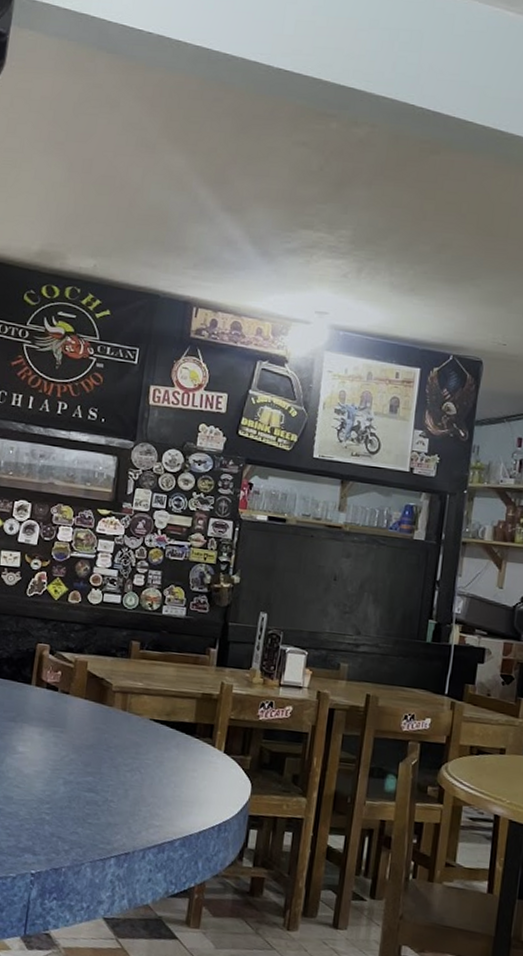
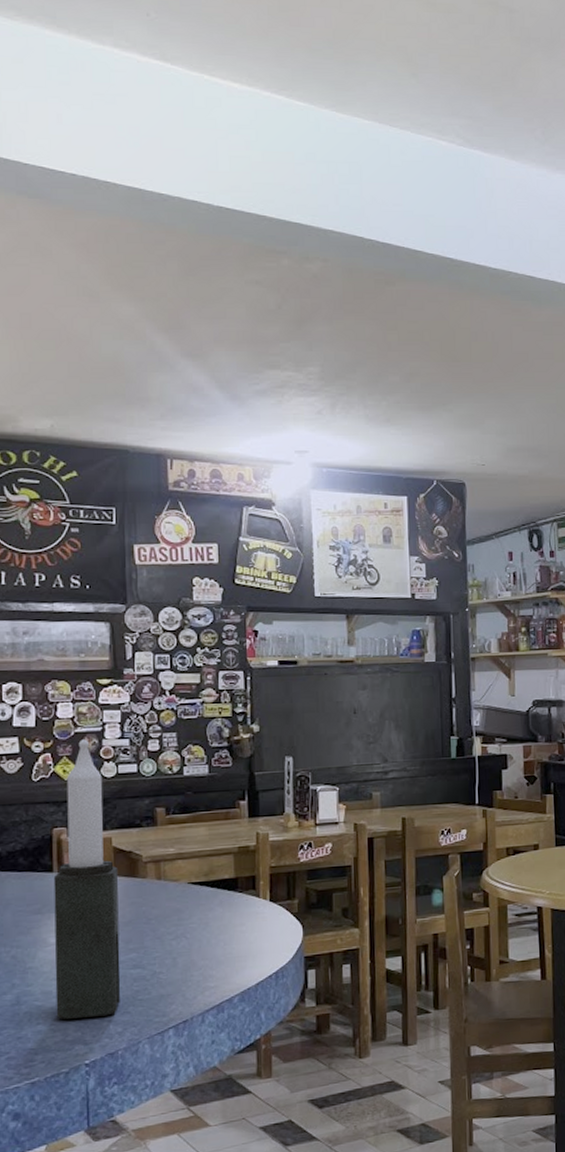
candle: none [13,564,89,832] -> present [53,739,121,1019]

